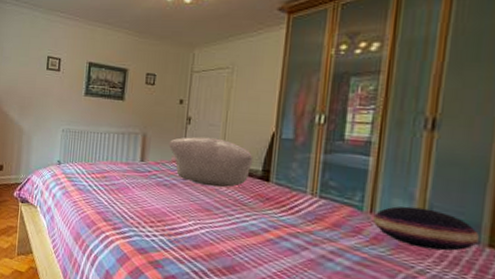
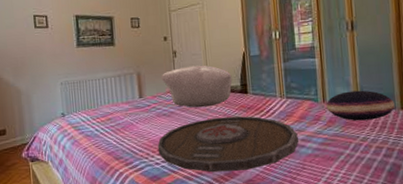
serving tray: none [150,199,327,271] -> present [157,116,299,173]

